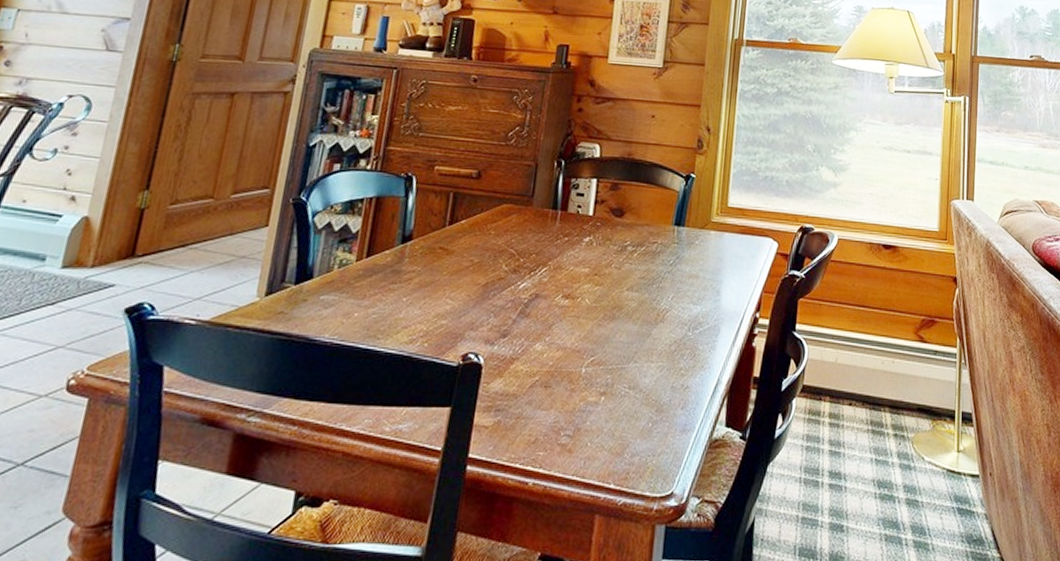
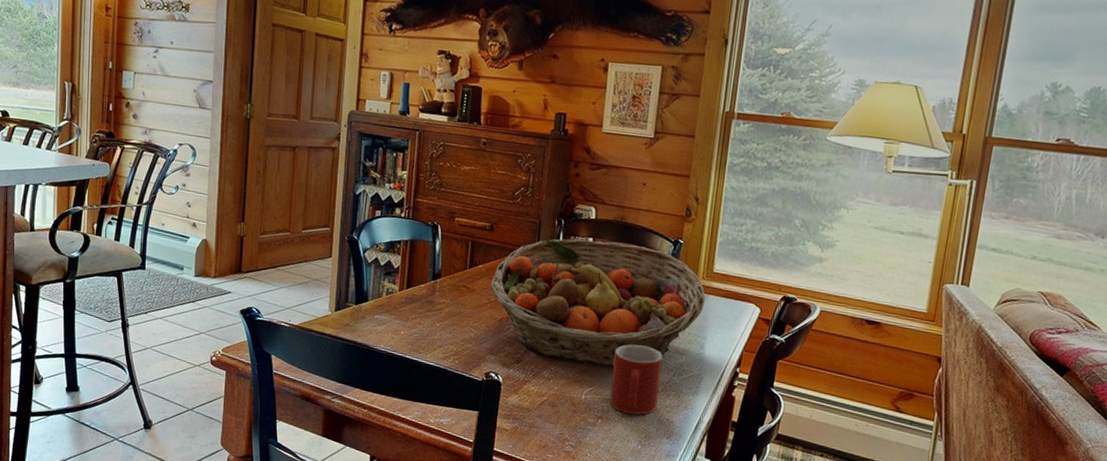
fruit basket: none [474,181,720,329] -> present [490,238,705,368]
mug: none [614,298,676,384] -> present [609,344,663,415]

